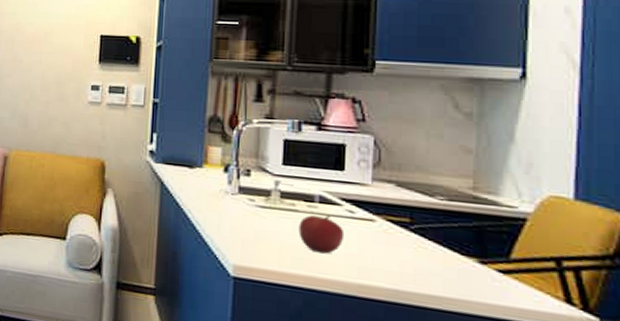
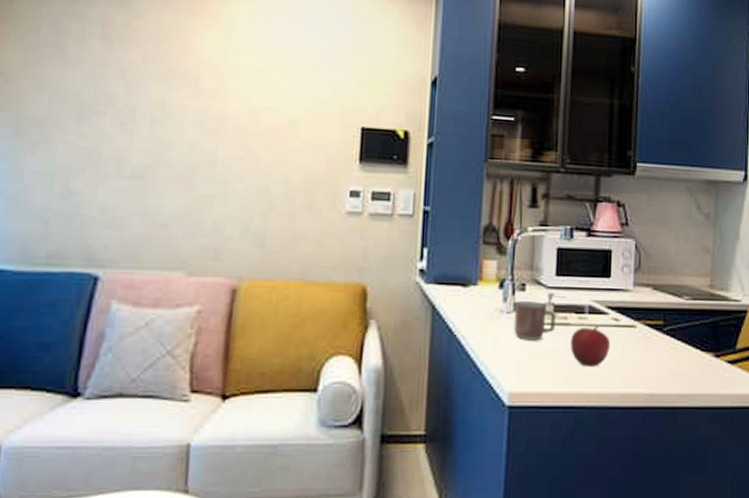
mug: none [238,185,282,222] -> present [513,301,555,341]

